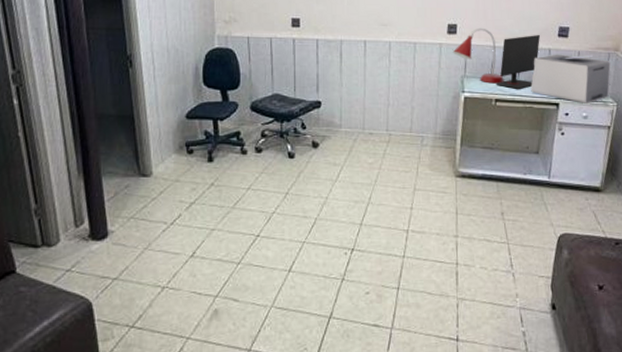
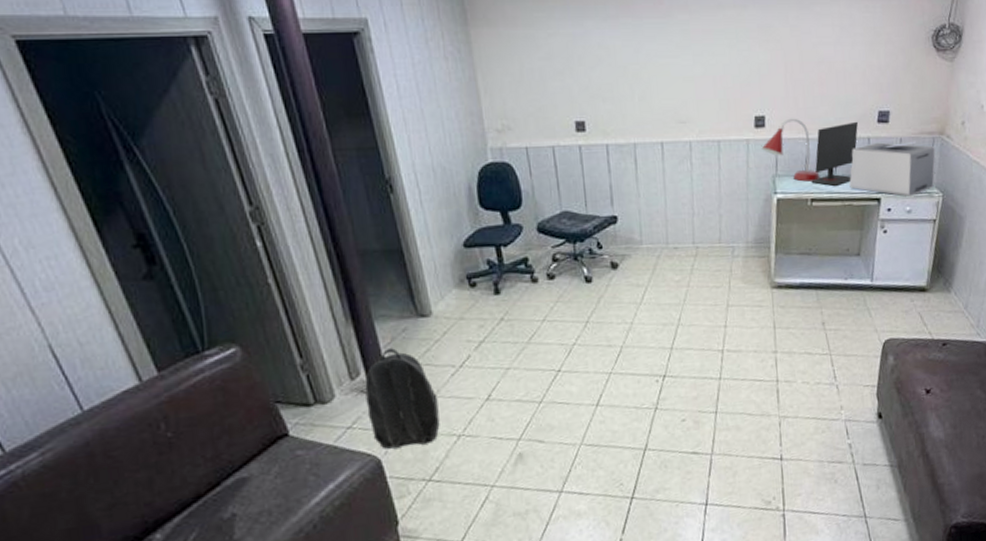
backpack: none [86,202,148,293] -> present [365,348,440,449]

